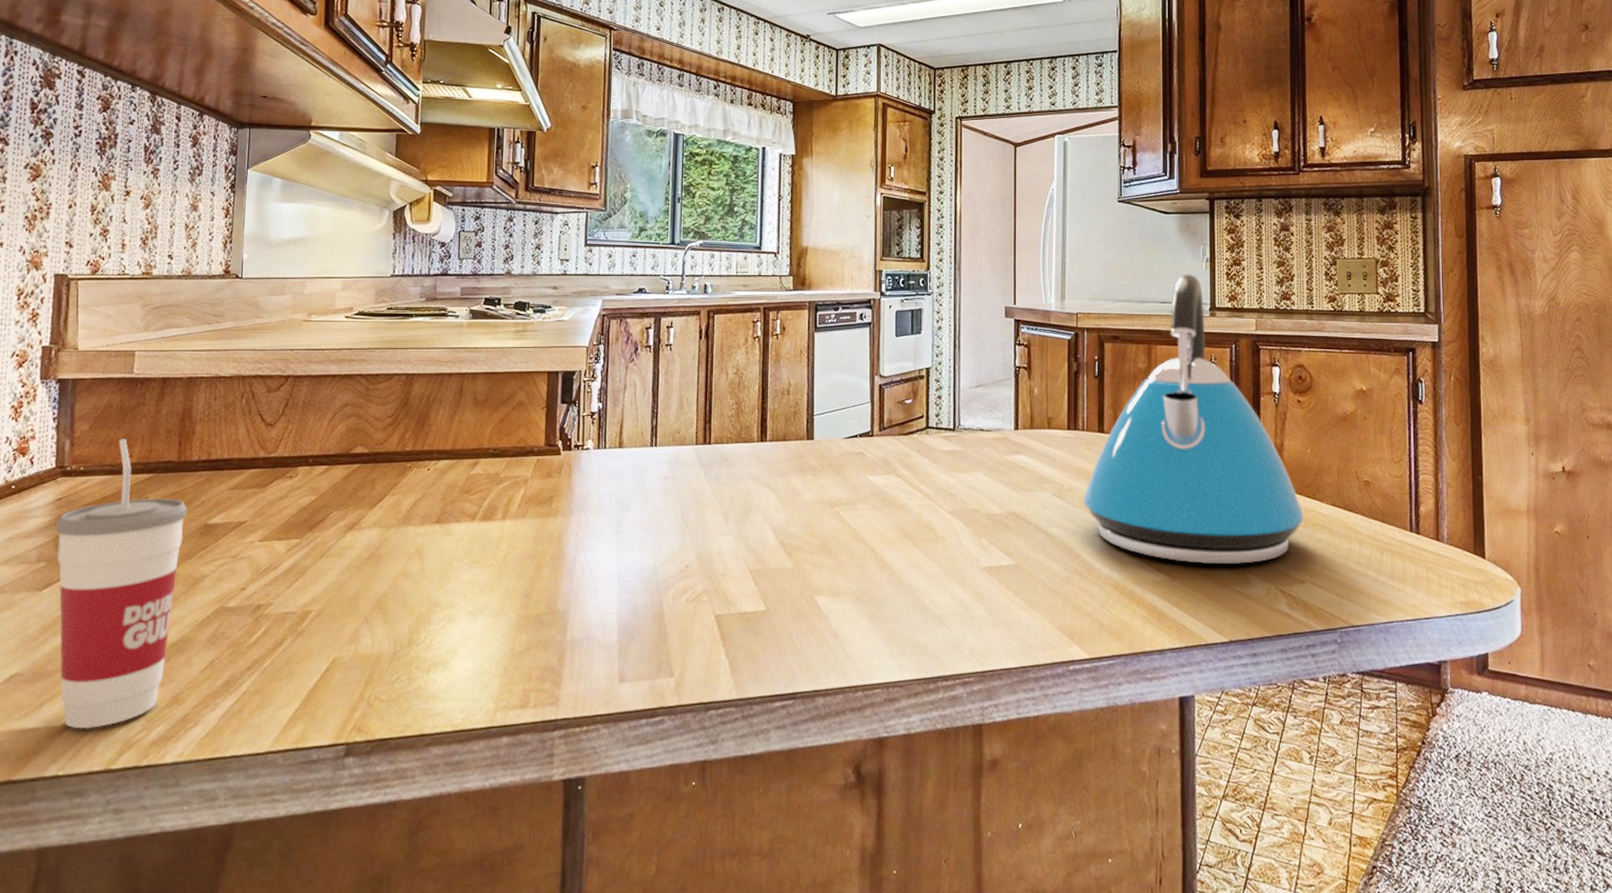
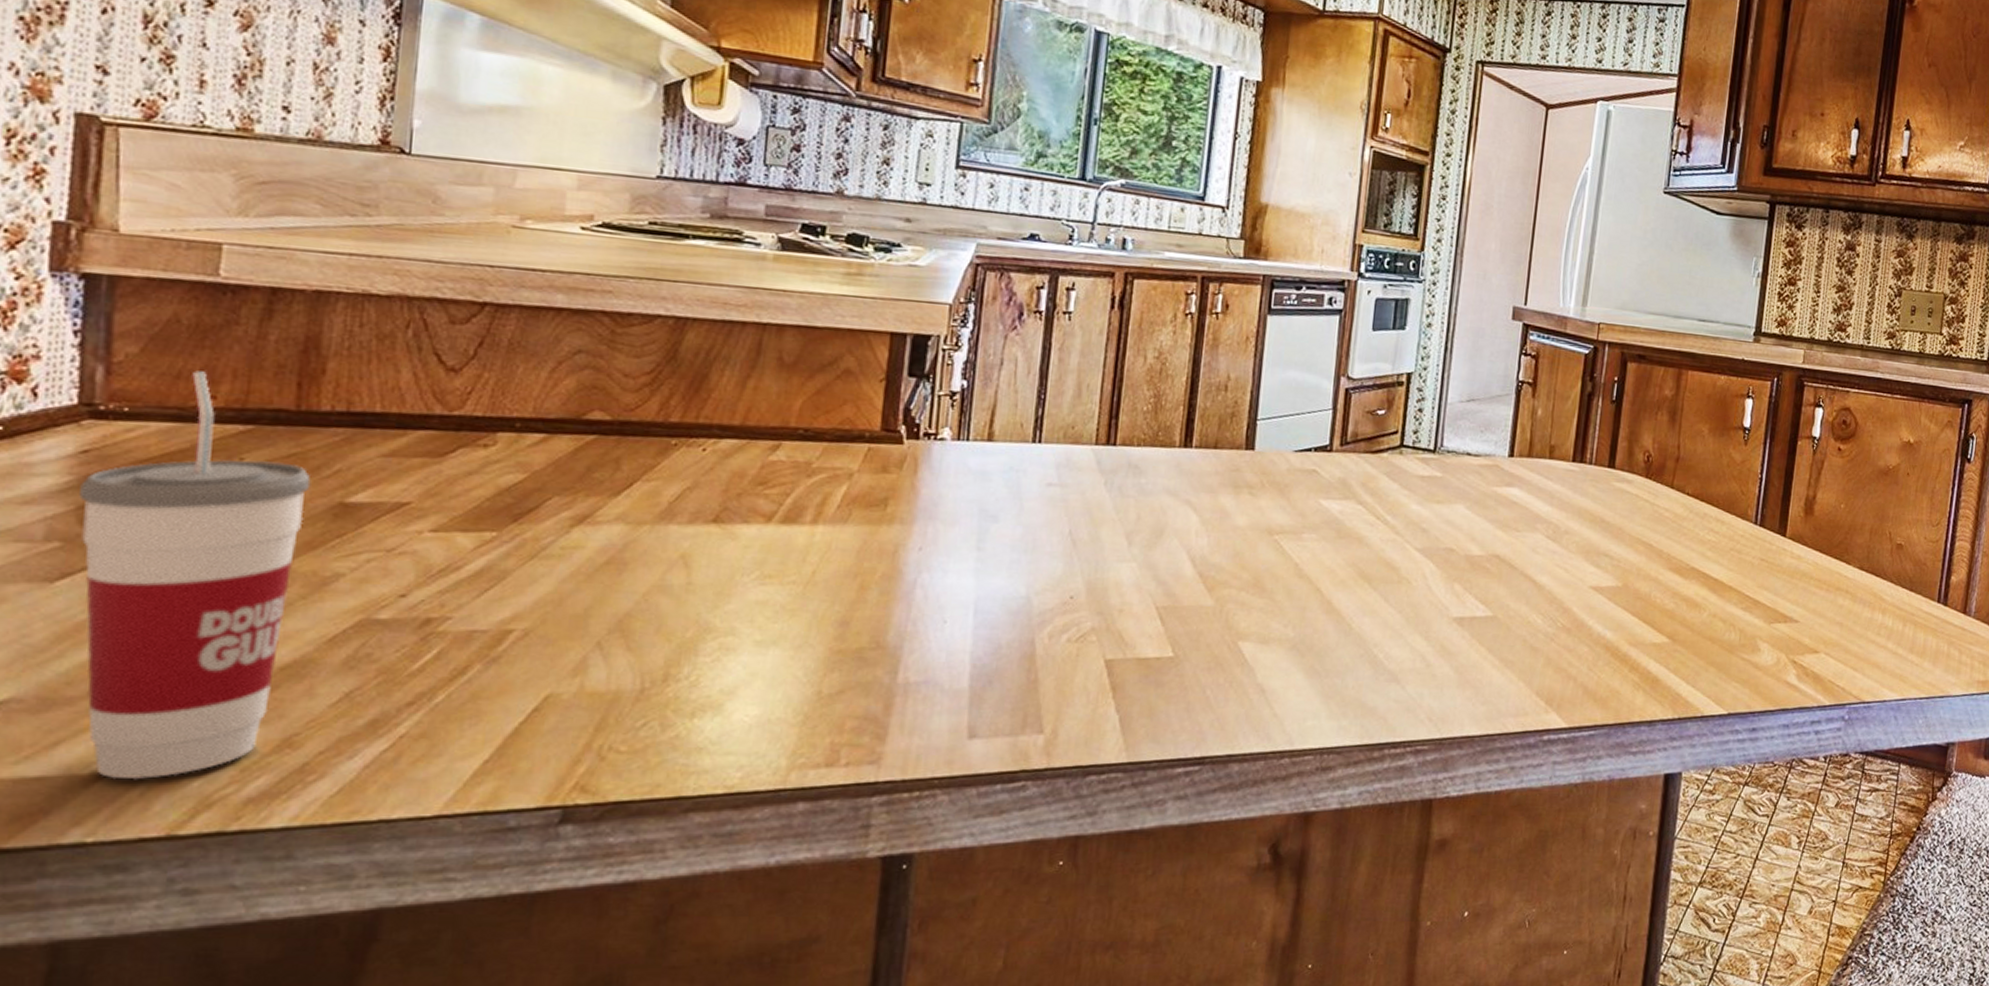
kettle: present [1082,274,1305,565] -> none [1581,289,1828,629]

